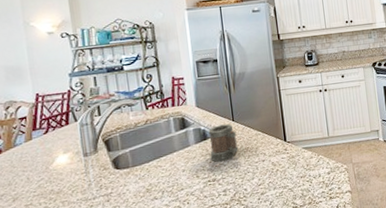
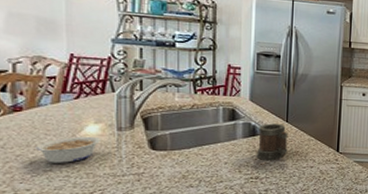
legume: none [16,165,71,198] -> present [35,136,100,163]

